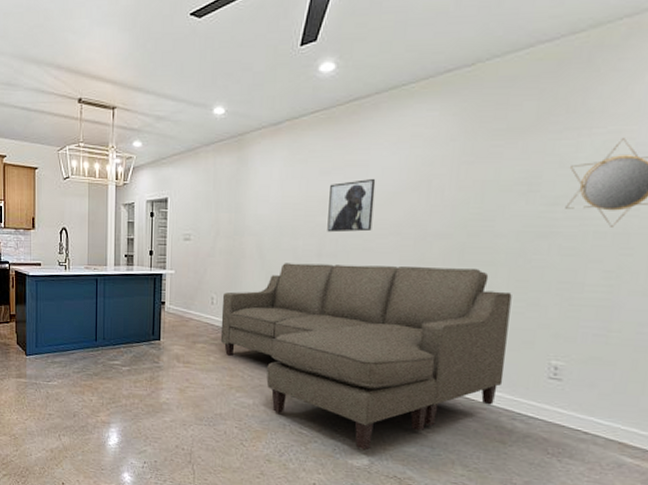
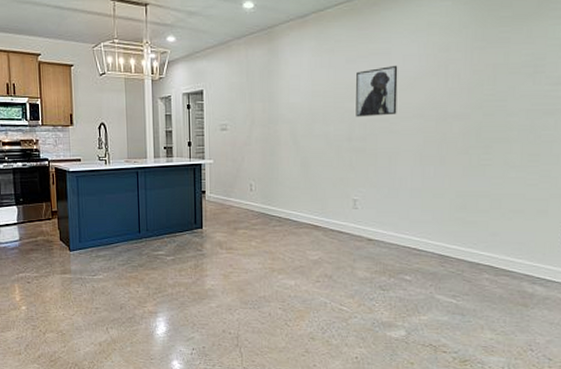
sofa: present [220,263,512,451] -> none [260,146,526,322]

